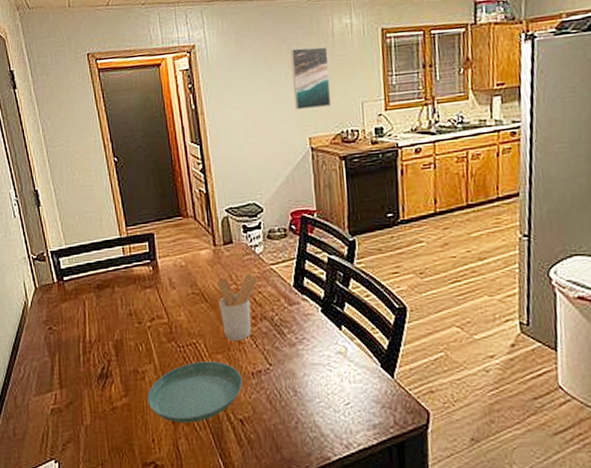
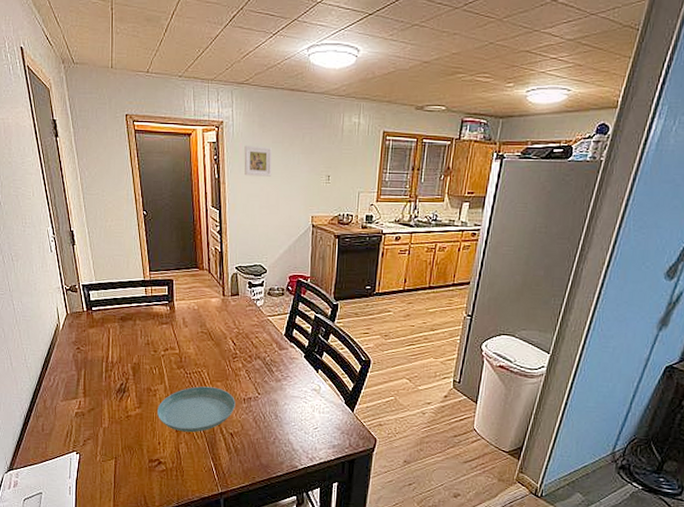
utensil holder: present [217,274,259,341] -> none [222,322,257,373]
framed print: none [221,65,257,102] -> present [244,145,272,177]
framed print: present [290,46,331,111] -> none [303,138,336,192]

